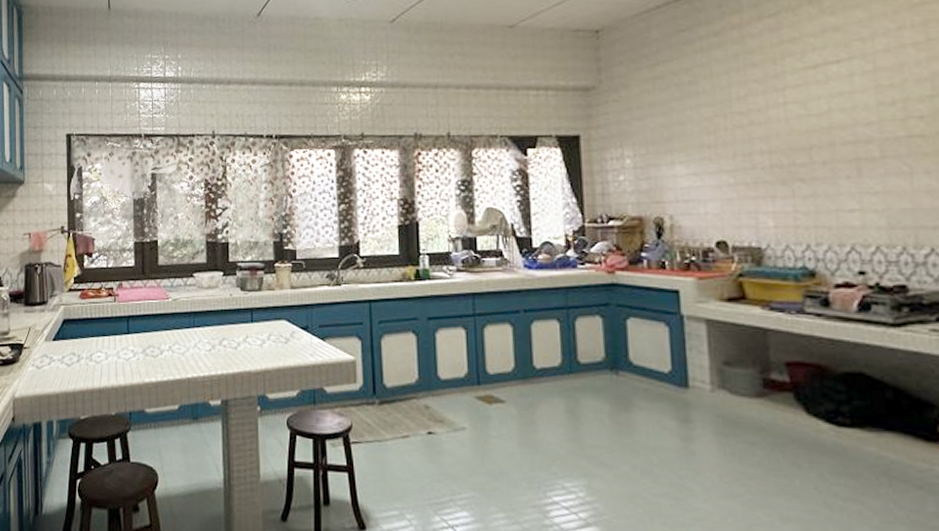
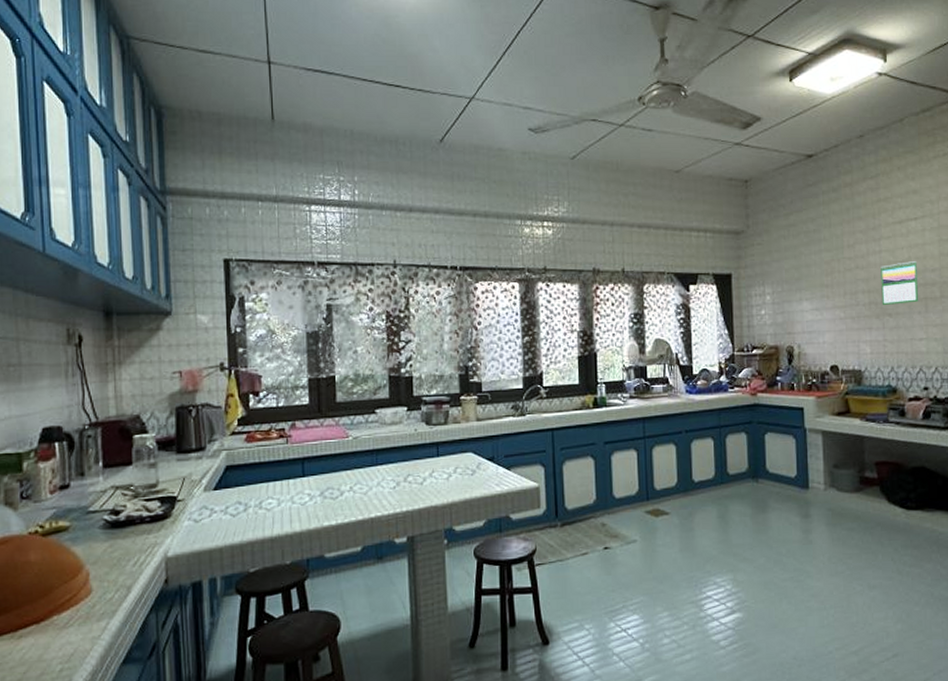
calendar: none [786,114,847,170] -> present [881,261,919,306]

